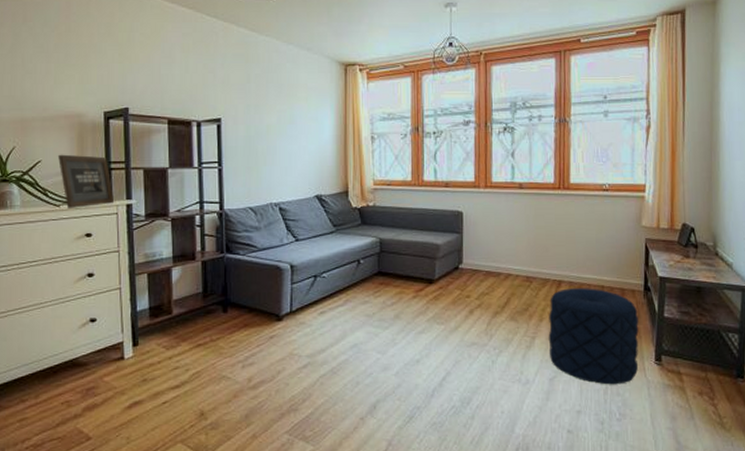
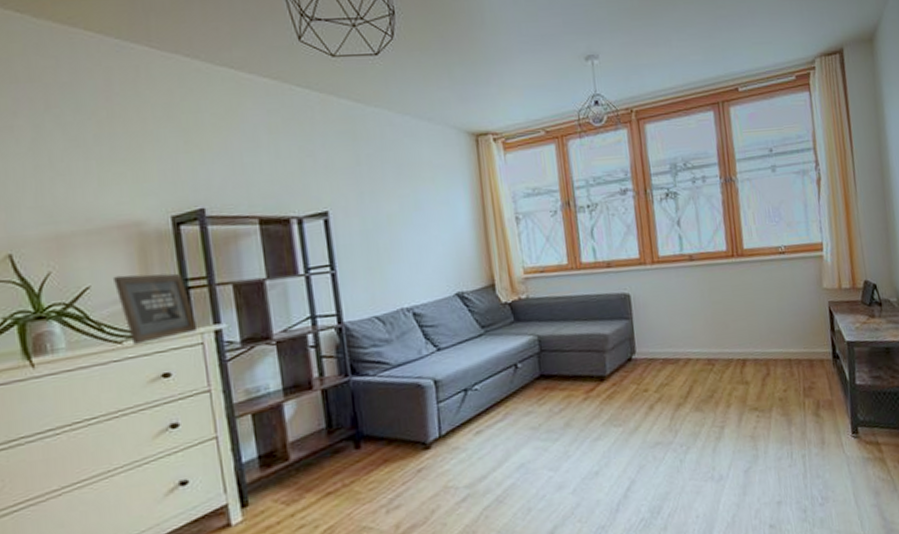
pouf: present [548,288,639,385] -> none [735,363,836,468]

